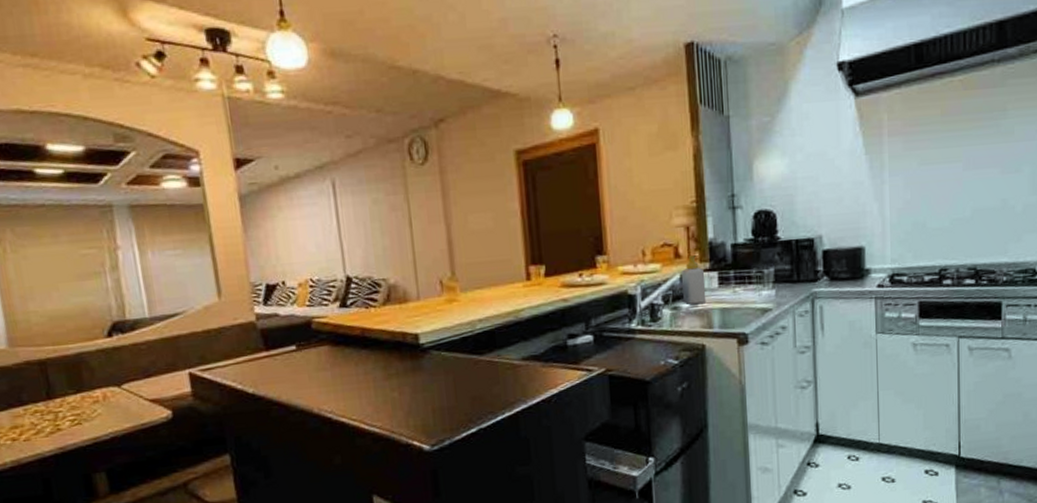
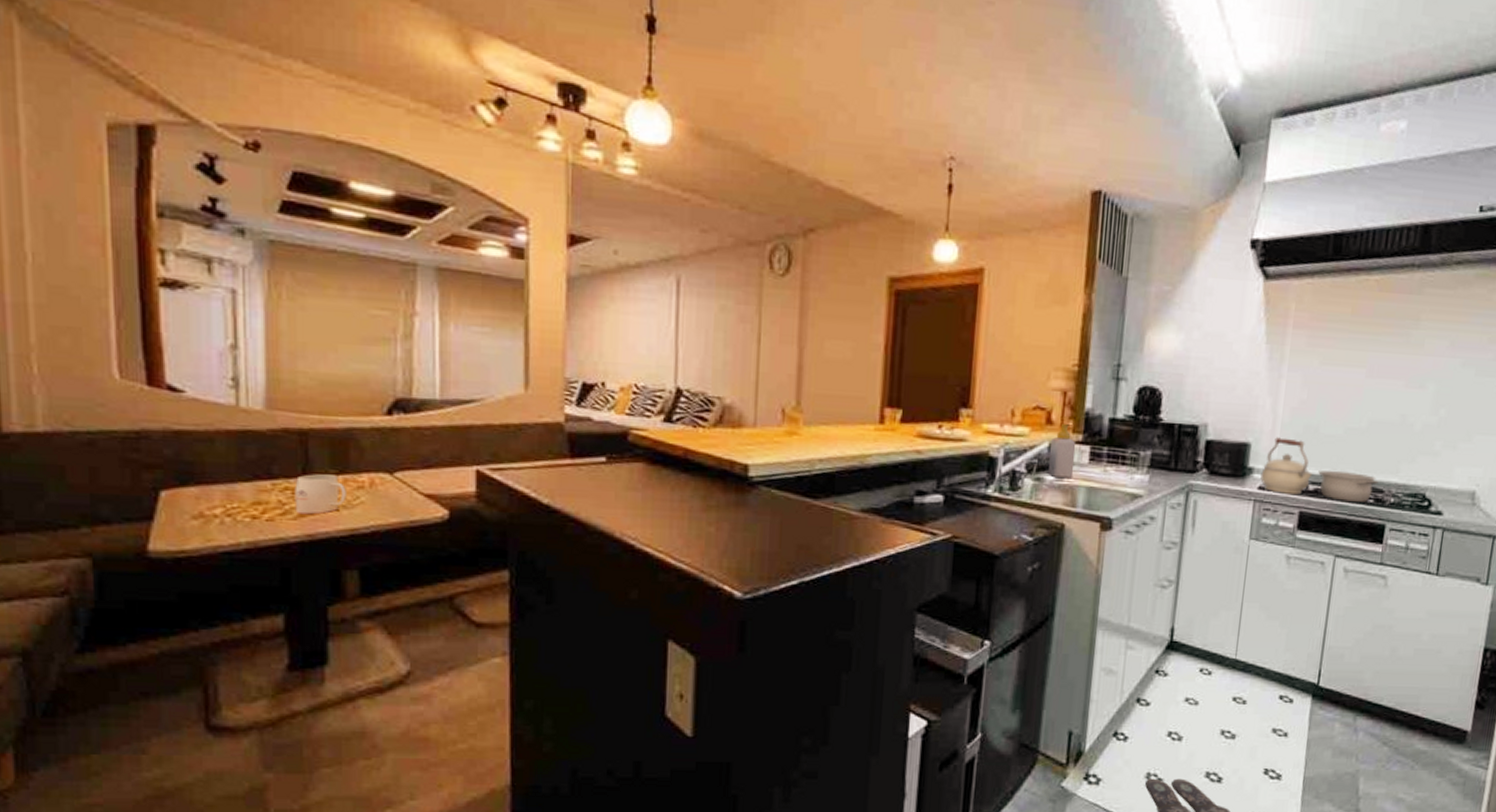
mug: none [42,394,86,432] -> present [294,474,347,515]
kettle: none [878,237,926,288] -> present [1260,437,1313,494]
cooking pot: none [931,259,989,287] -> present [1318,470,1379,502]

